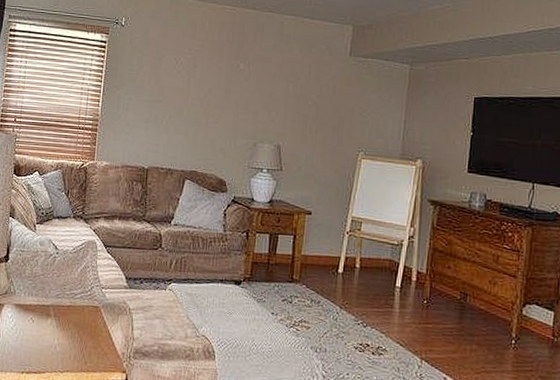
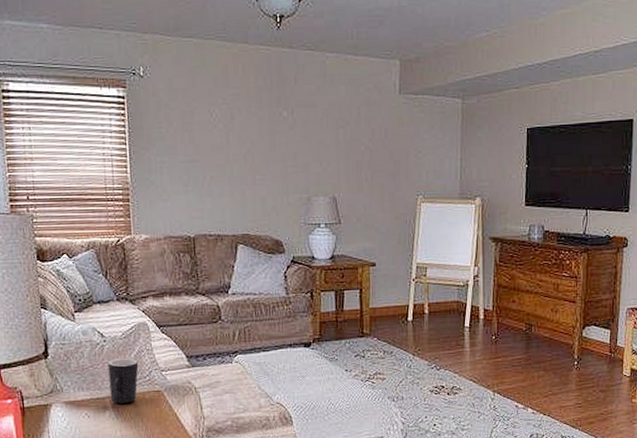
mug: none [54,270,83,314] -> present [108,357,139,404]

